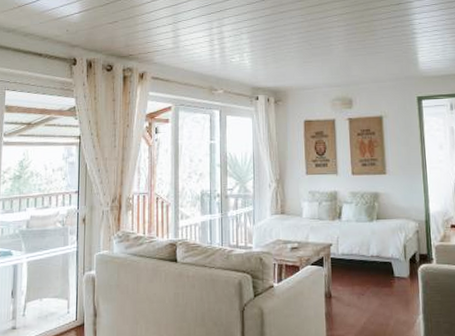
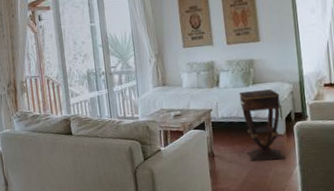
side table: none [362,226,409,307] -> present [239,89,286,162]

